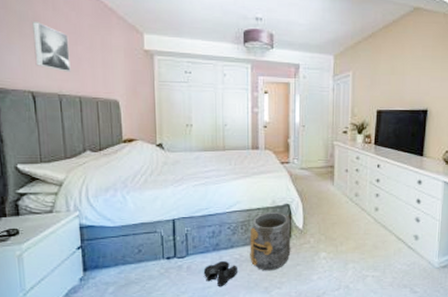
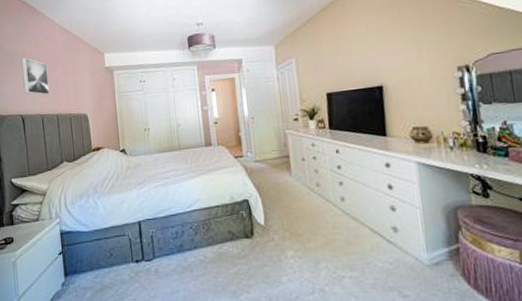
boots: present [203,260,239,286] -> none [170,262,204,290]
bucket: present [250,211,291,271] -> none [212,208,256,273]

